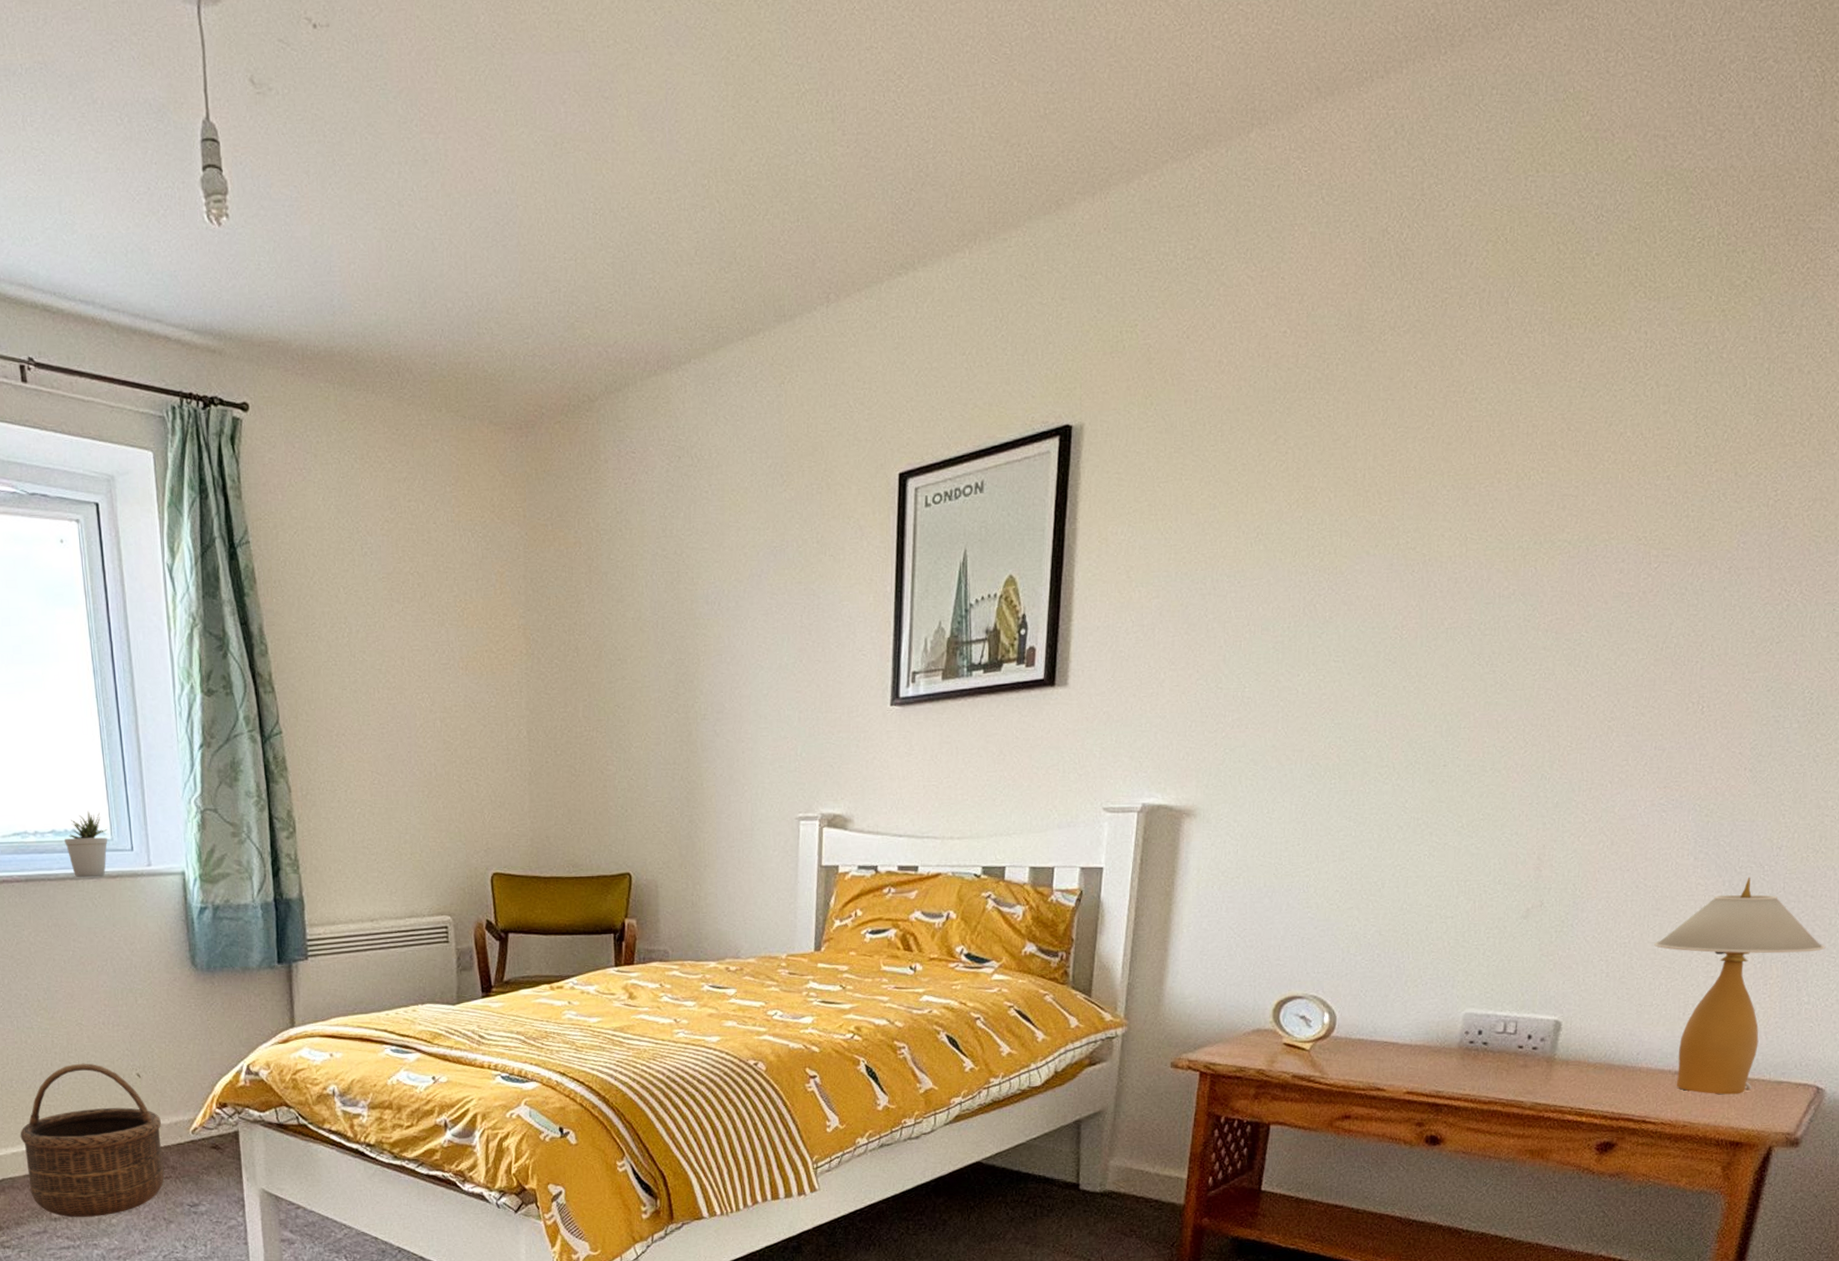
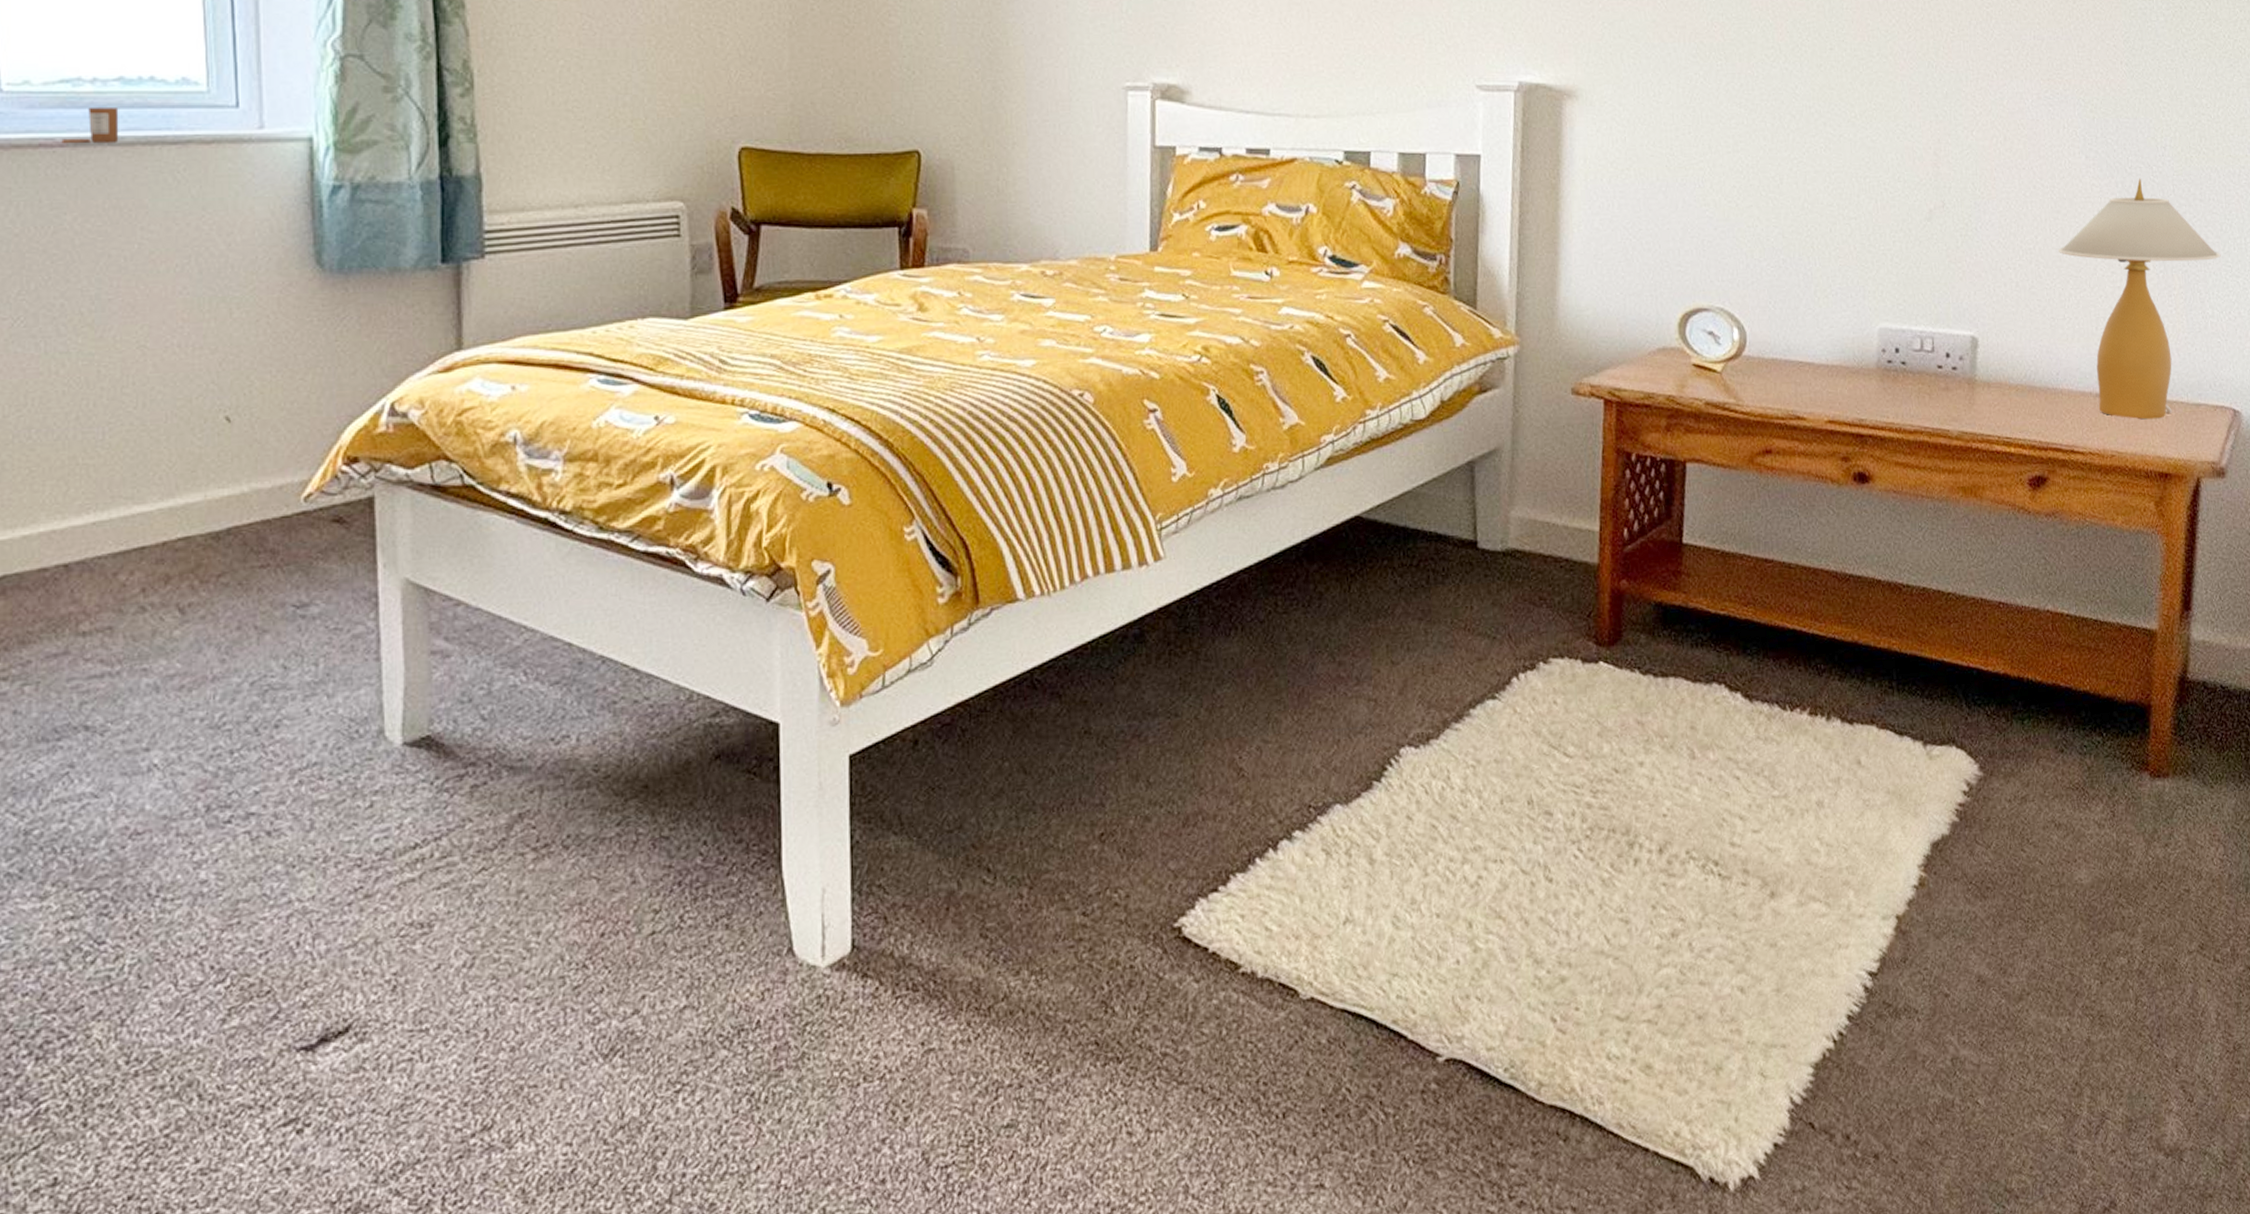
candle: none [17,852,55,880] -> present [61,106,119,144]
basket: present [20,1063,164,1217] -> none [37,402,259,630]
potted plant: present [65,810,108,878] -> none [137,52,203,143]

